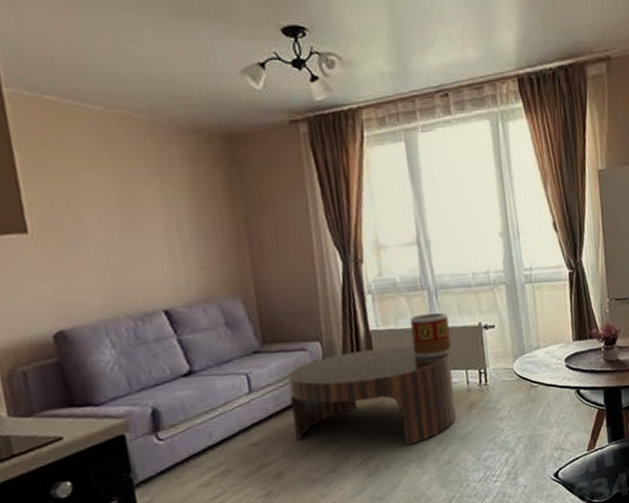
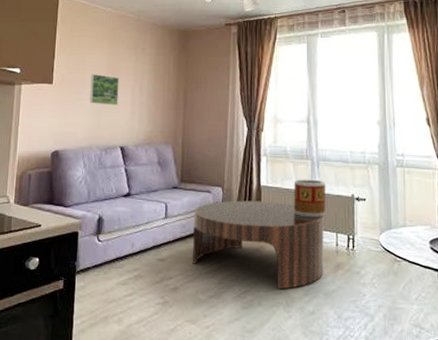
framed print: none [92,210,147,256] -> present [90,74,119,105]

